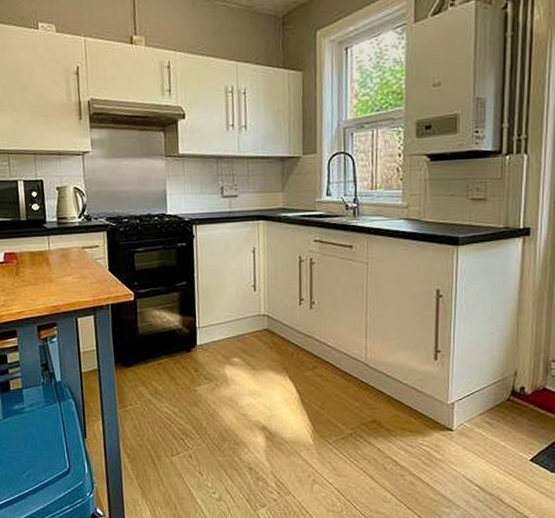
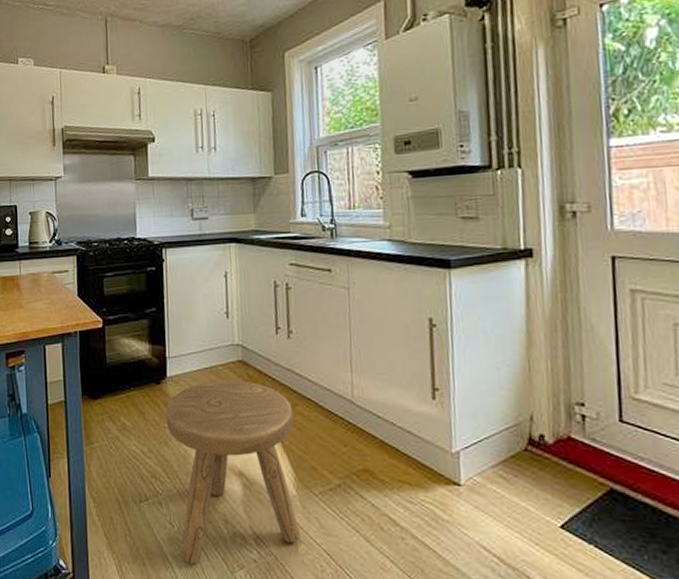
stool: none [195,347,315,505] -> present [165,380,301,564]

